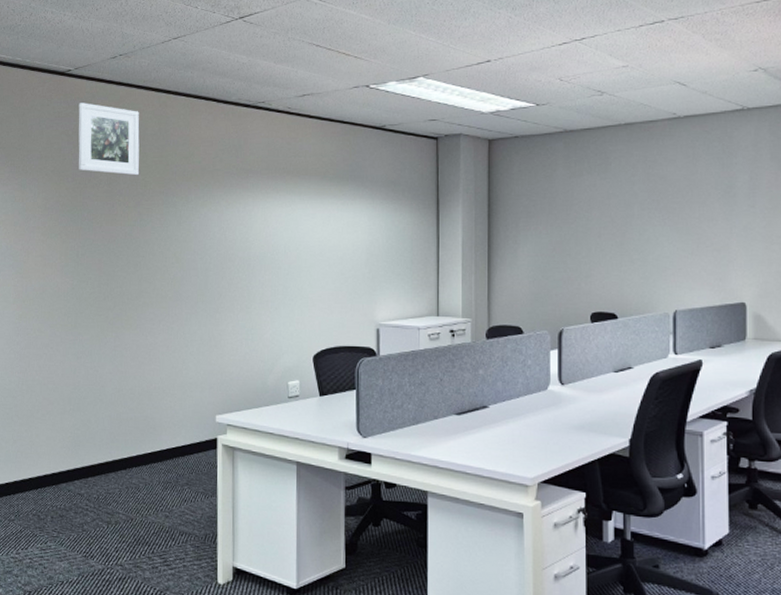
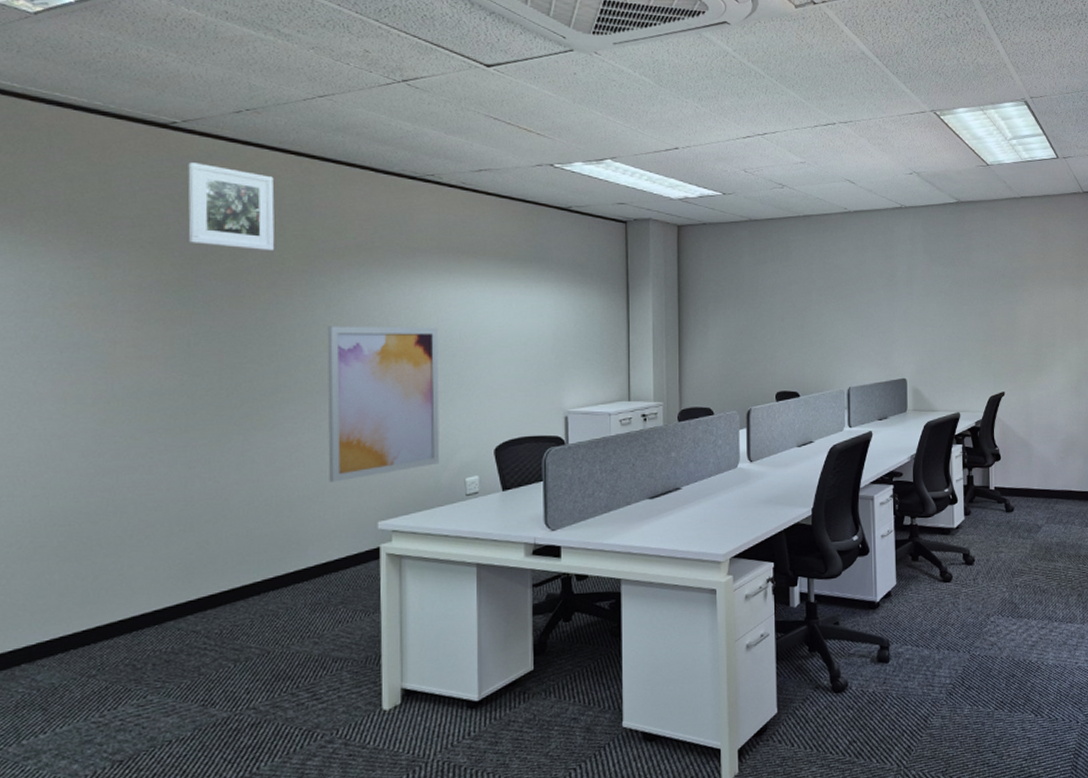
wall art: none [178,240,267,378] -> present [327,326,439,482]

